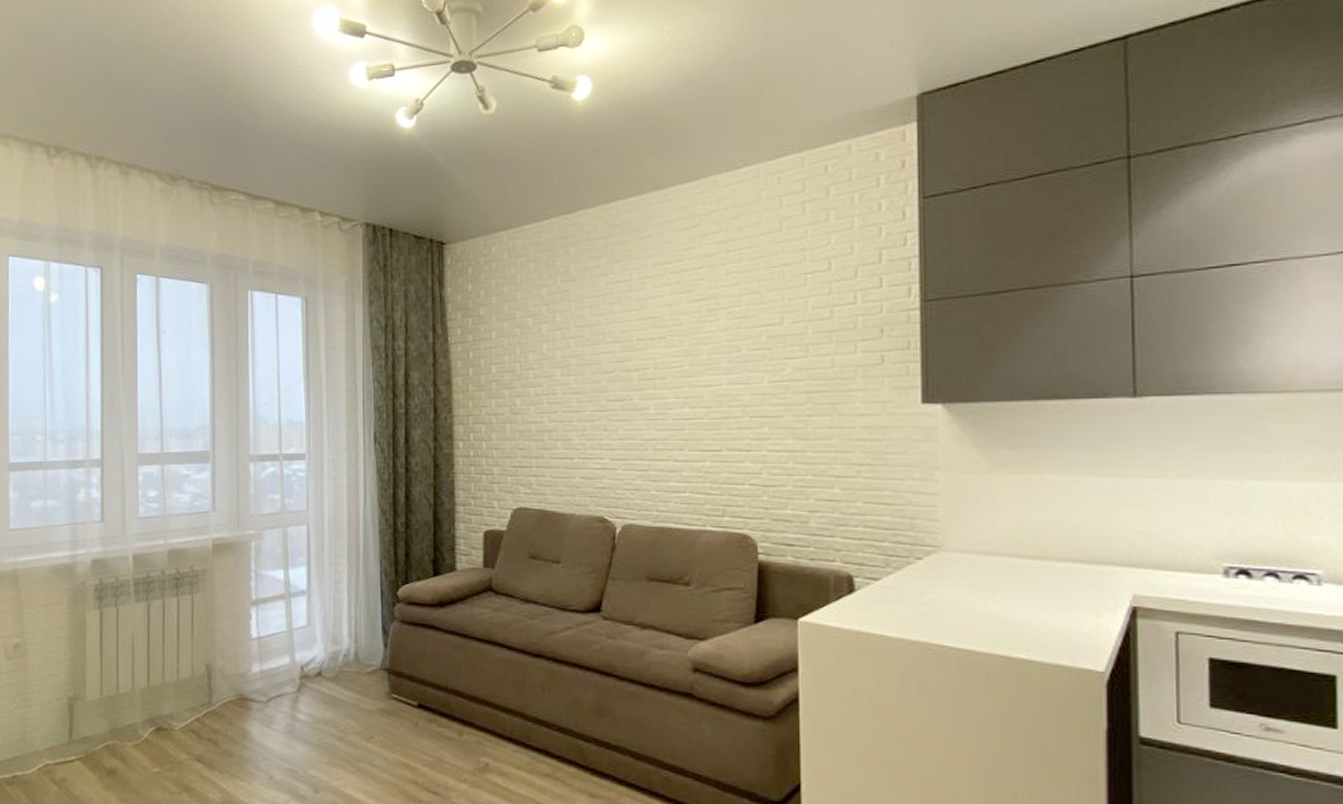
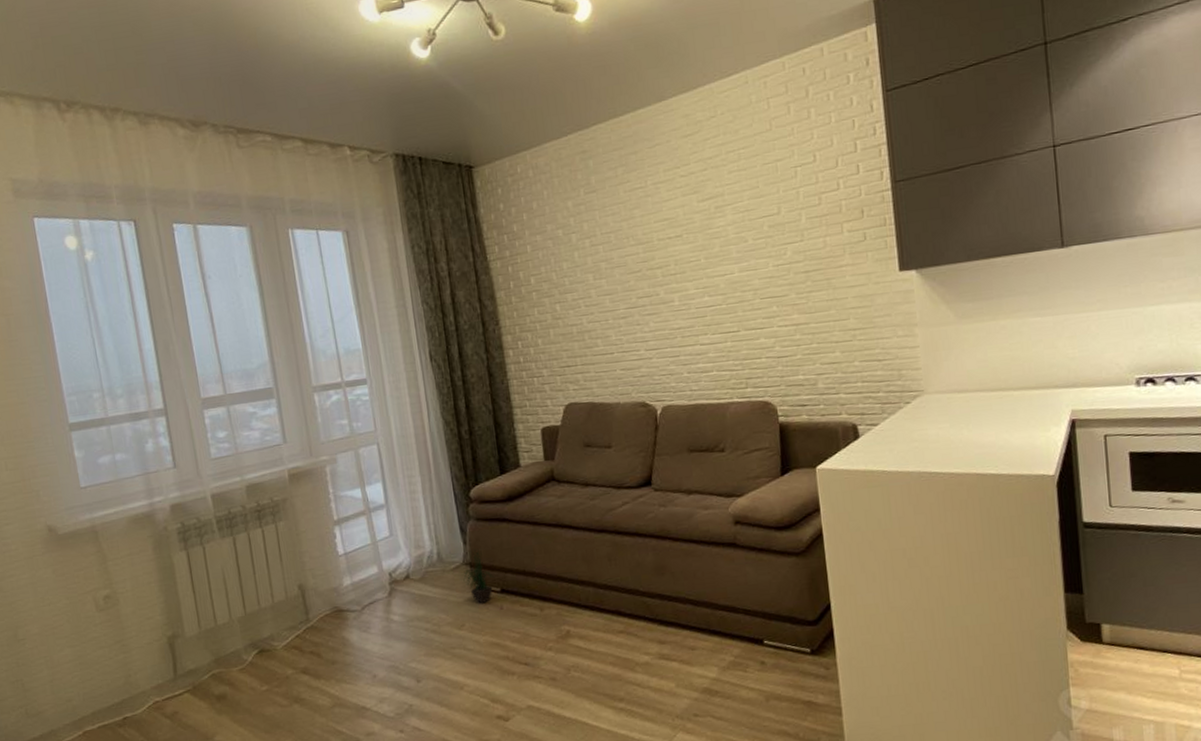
potted plant: none [379,654,414,717] -> present [463,548,495,604]

